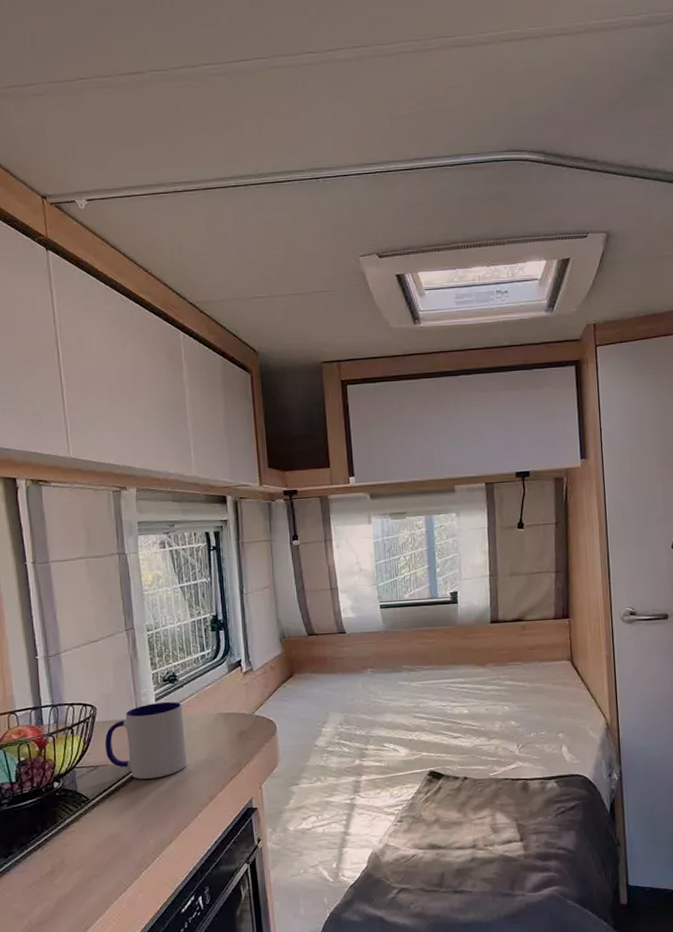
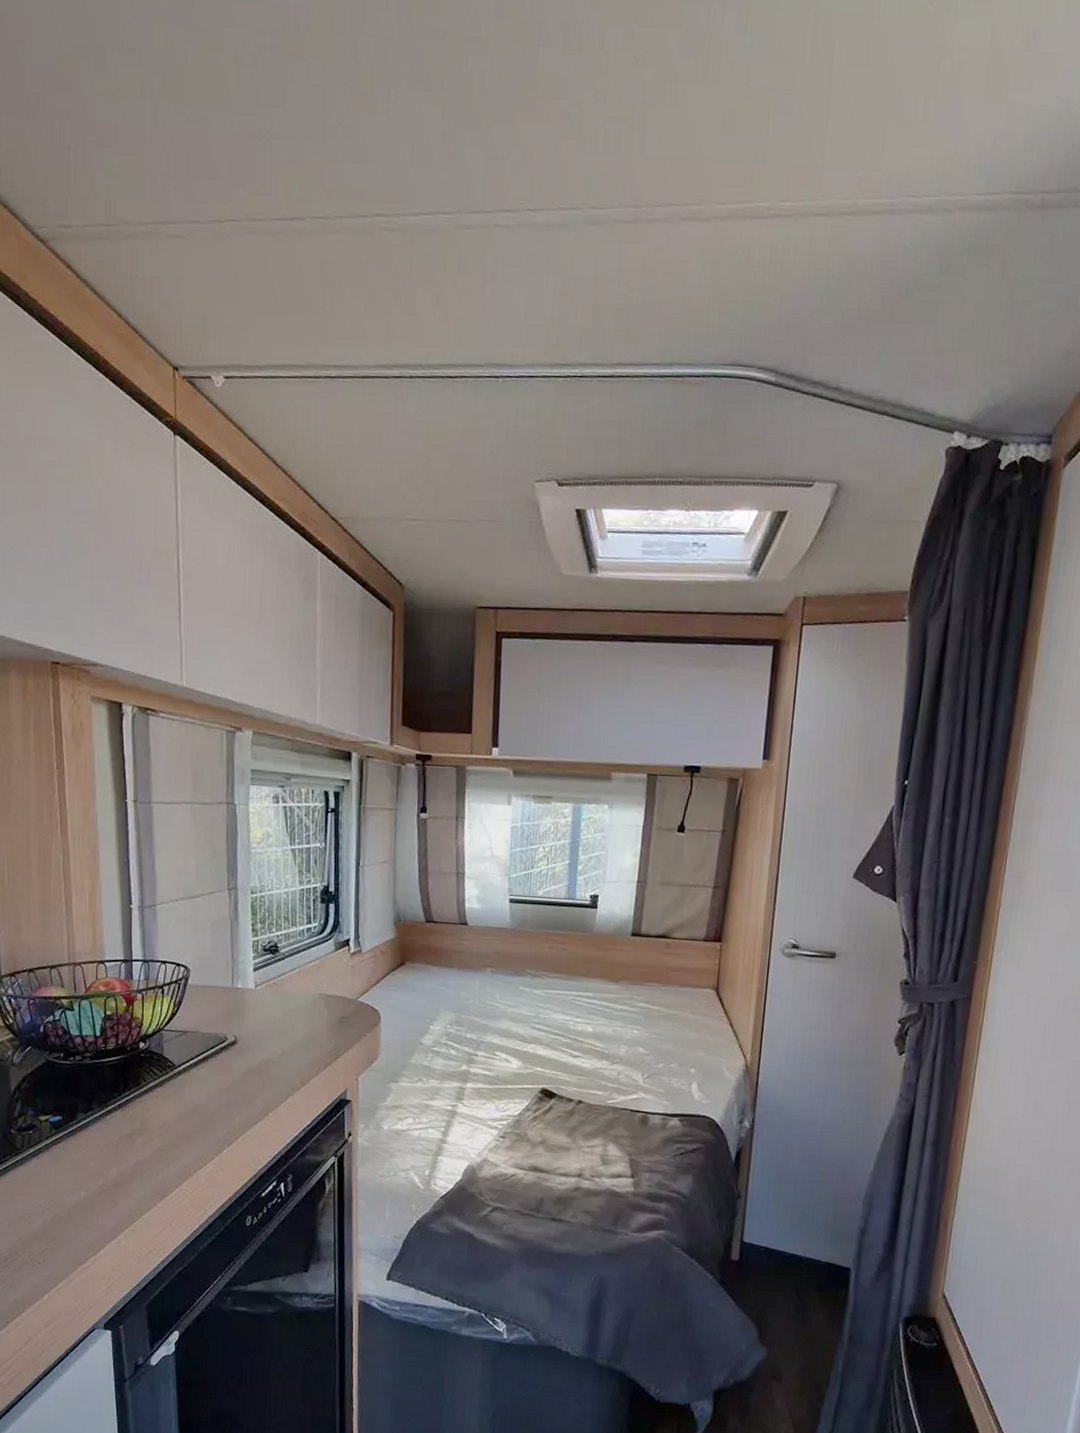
mug: present [104,701,188,779] -> none [196,972,282,1054]

